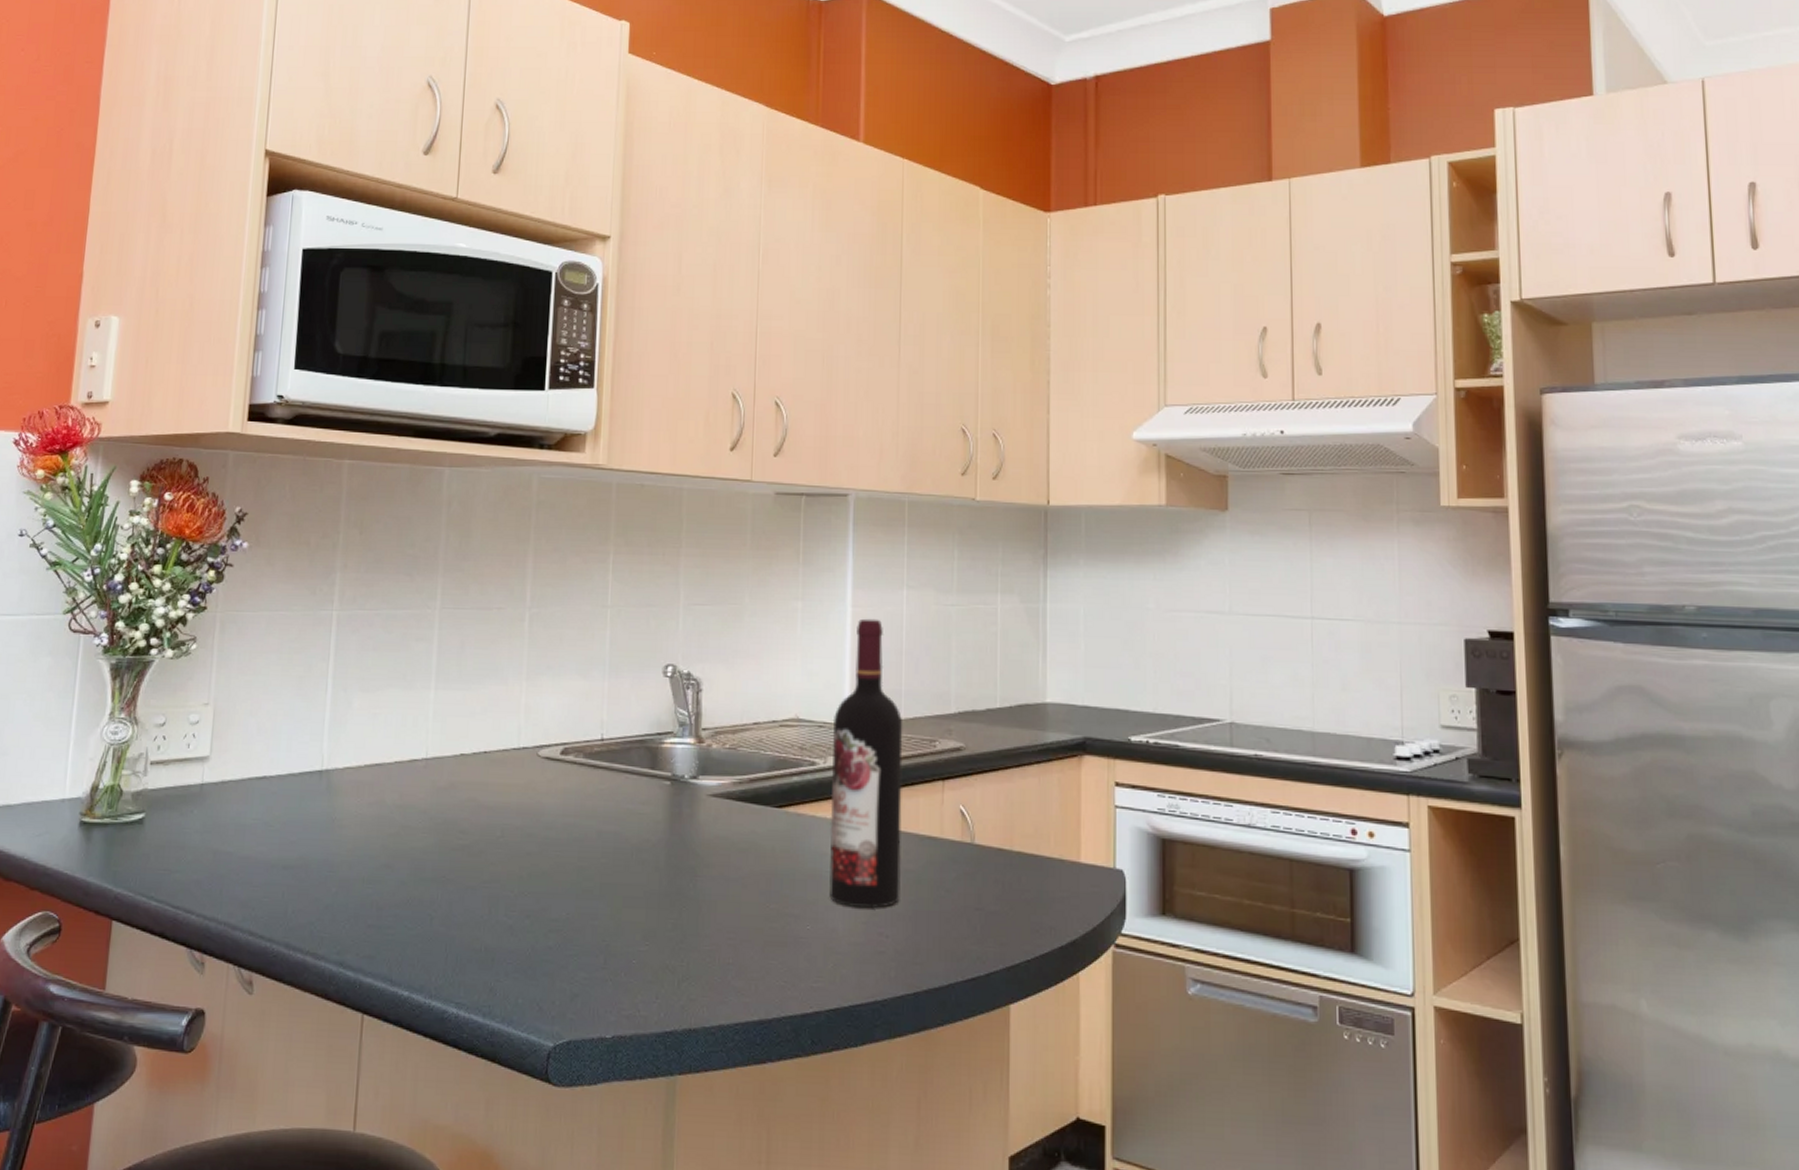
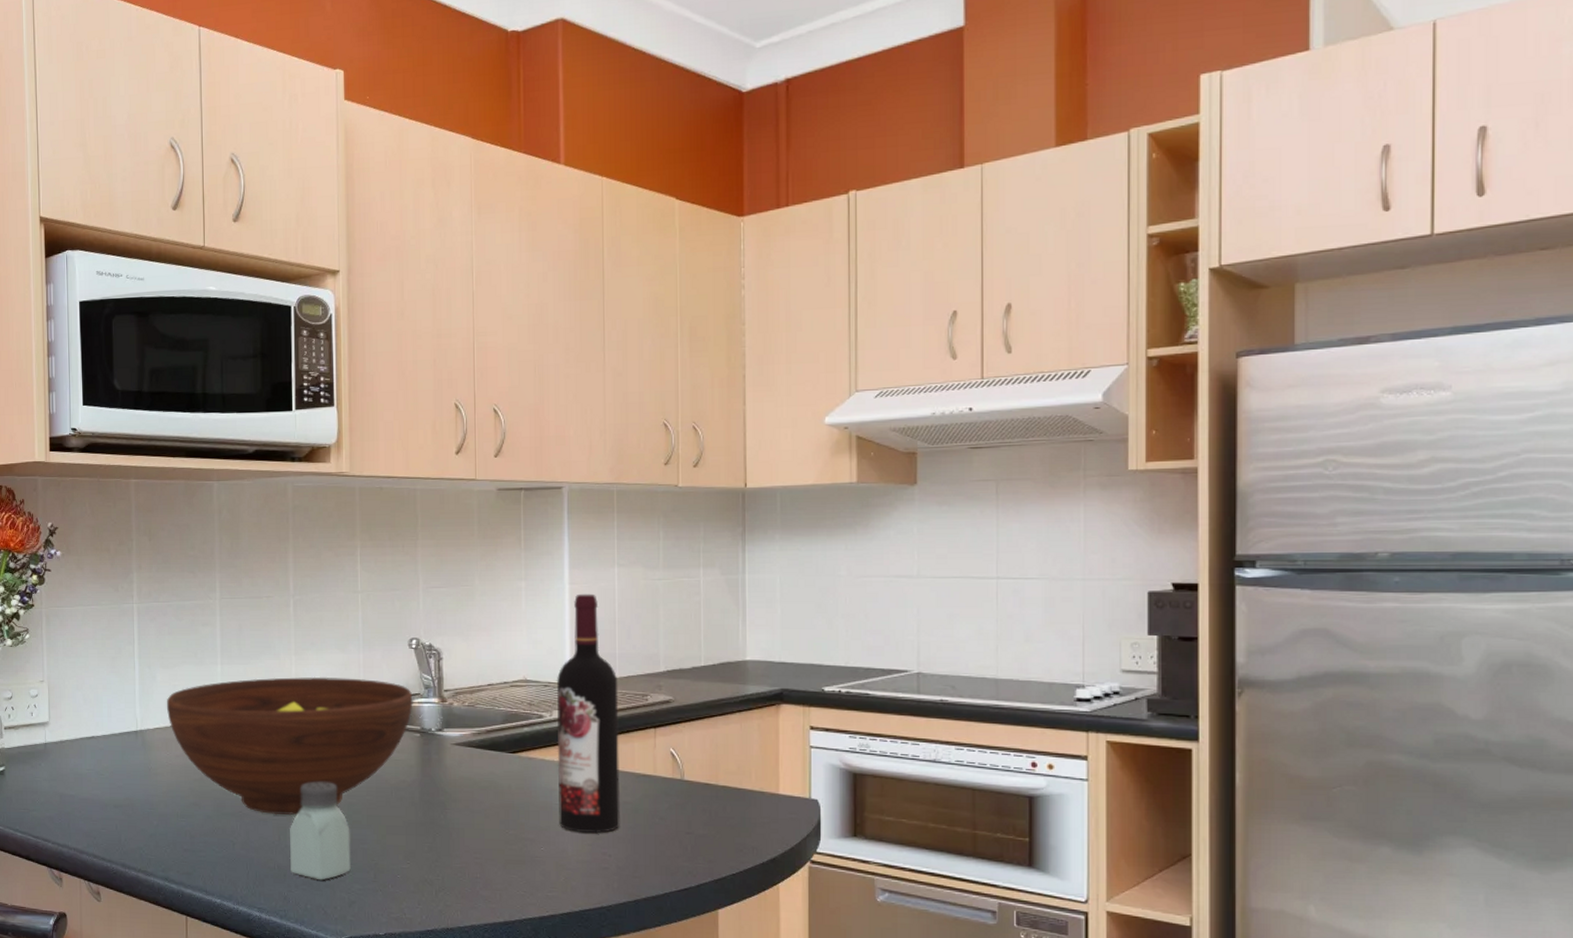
fruit bowl: none [361,707,665,882] -> present [166,676,413,815]
saltshaker: none [500,839,578,967] -> present [289,781,351,881]

